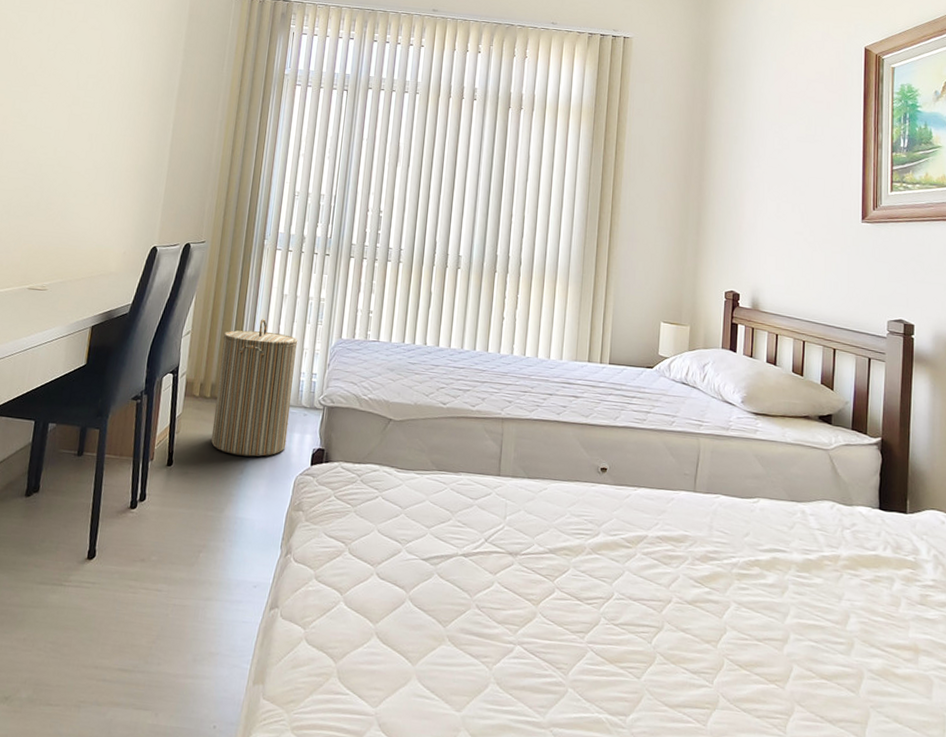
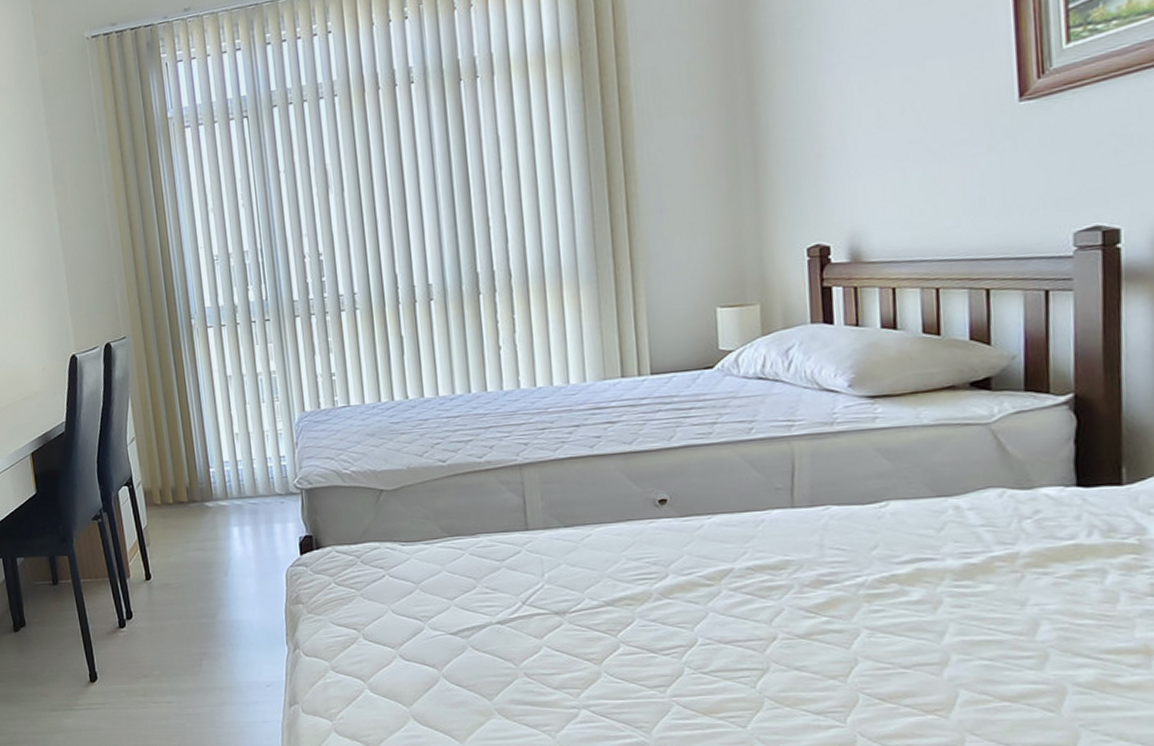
laundry hamper: present [211,319,298,457] -> none [171,408,268,558]

